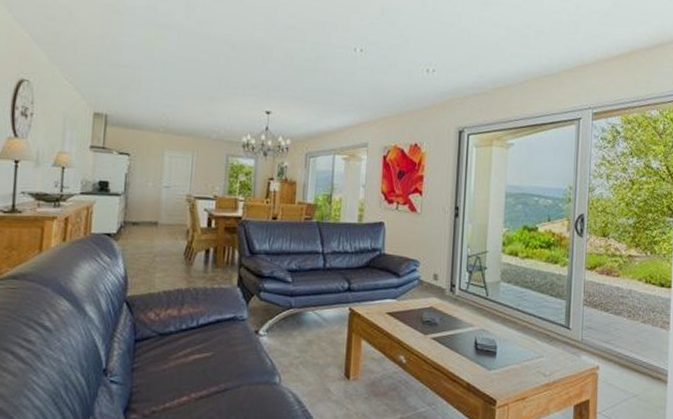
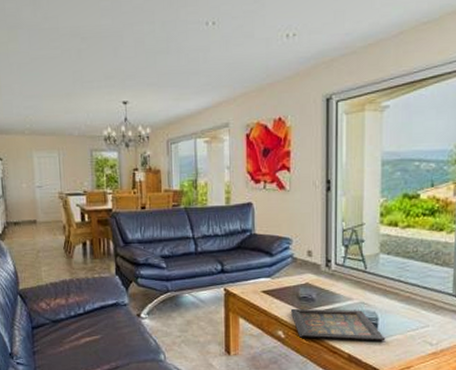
icon panel: none [413,332,503,370] -> present [290,308,386,341]

